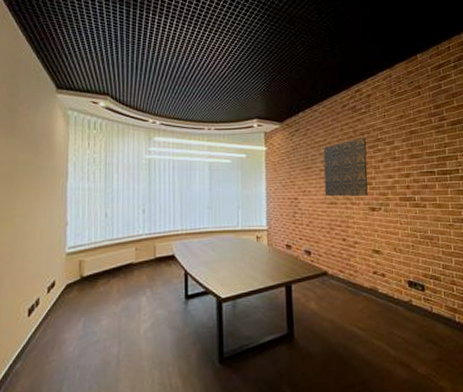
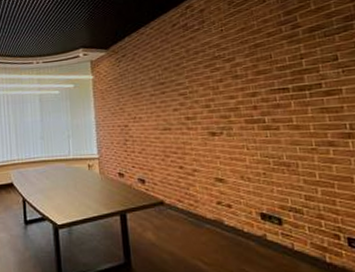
wall panel: present [323,138,368,197] -> none [153,57,206,122]

